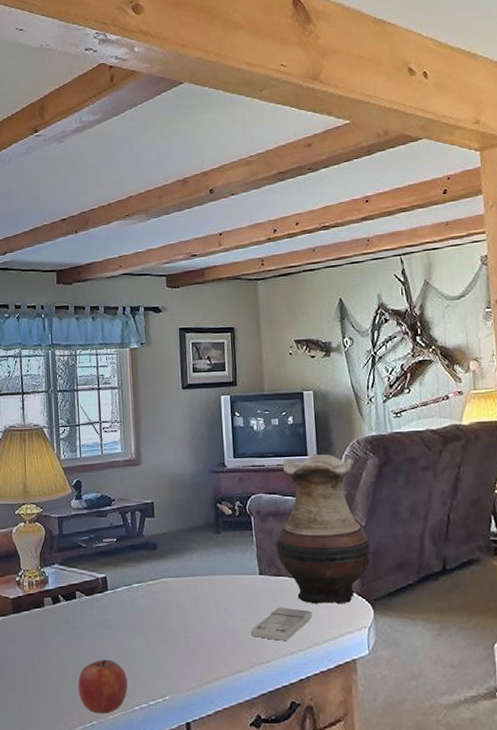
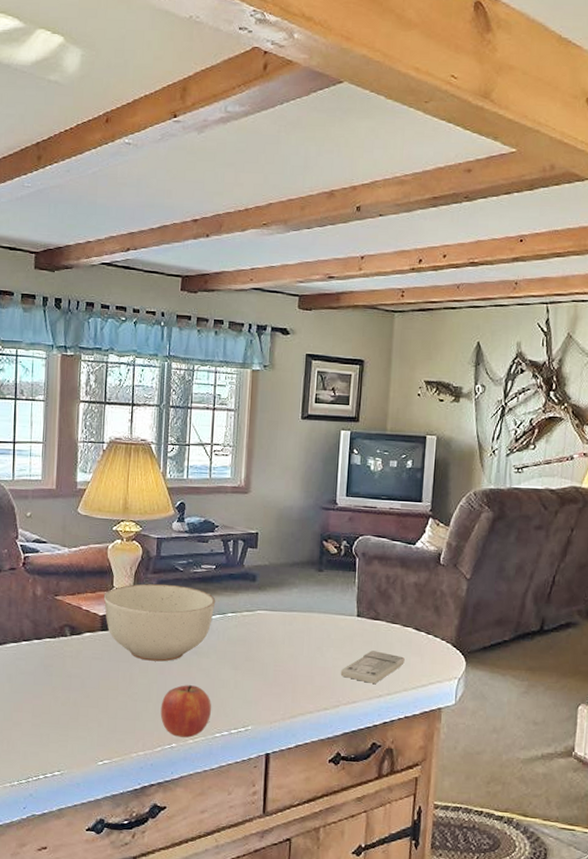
bowl: none [12,561,121,639] -> present [103,583,216,662]
vase: present [277,454,371,604] -> none [378,502,472,654]

